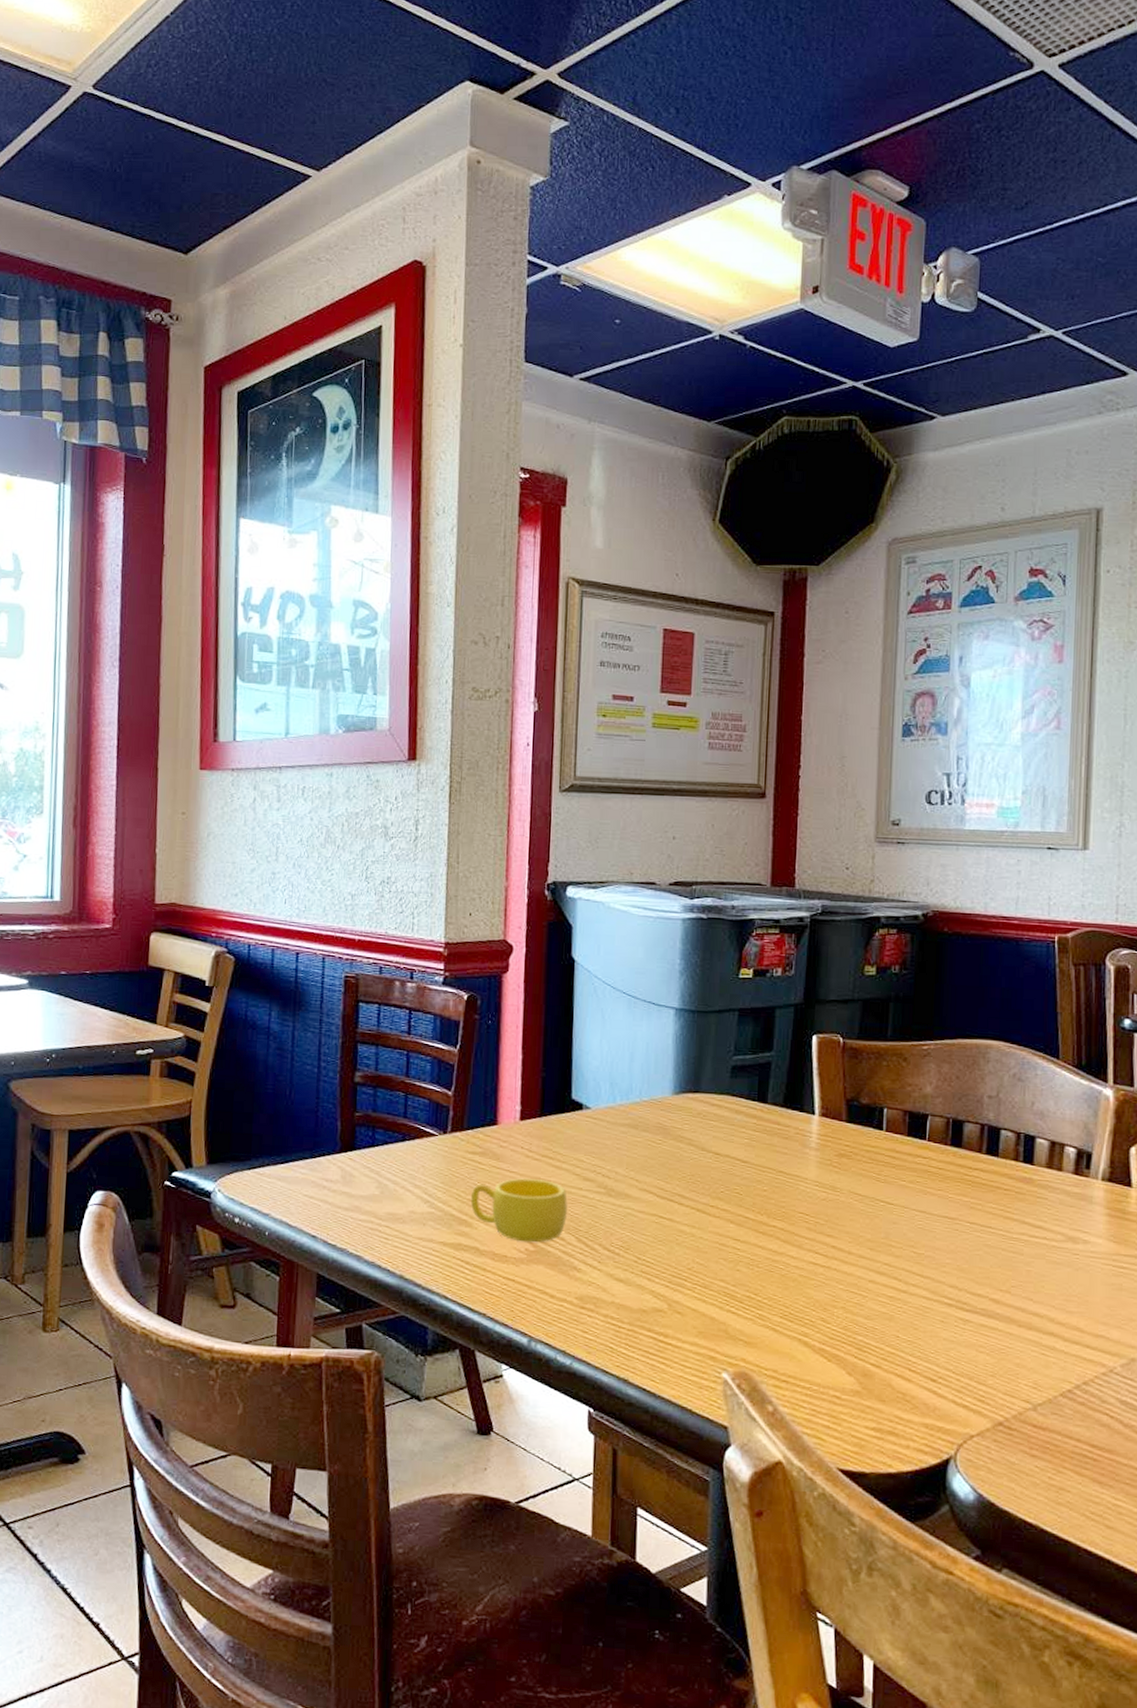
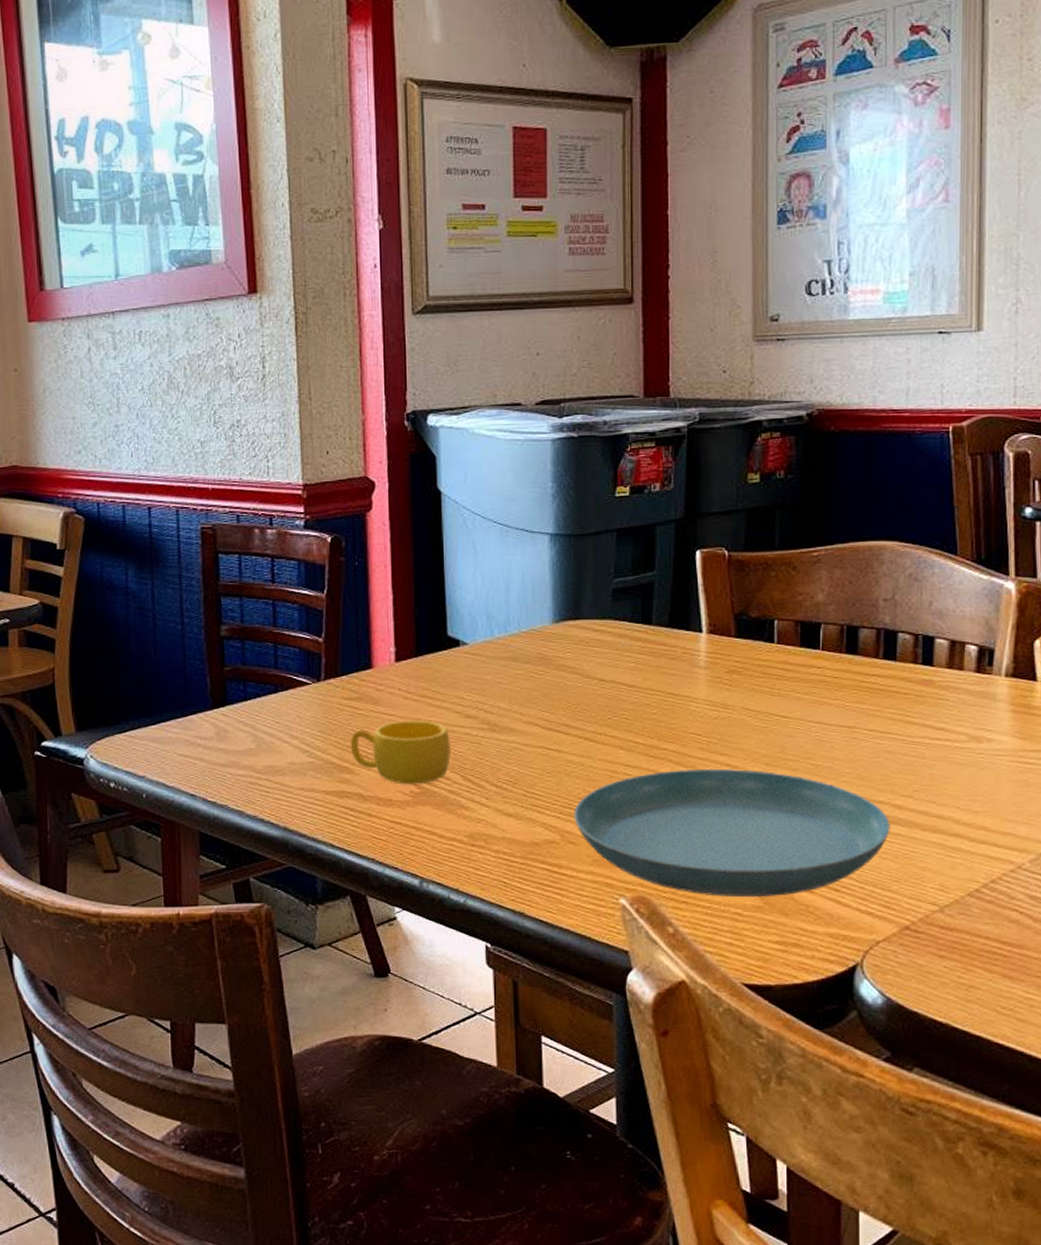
saucer: none [682,1247,988,1382] -> present [574,768,891,898]

